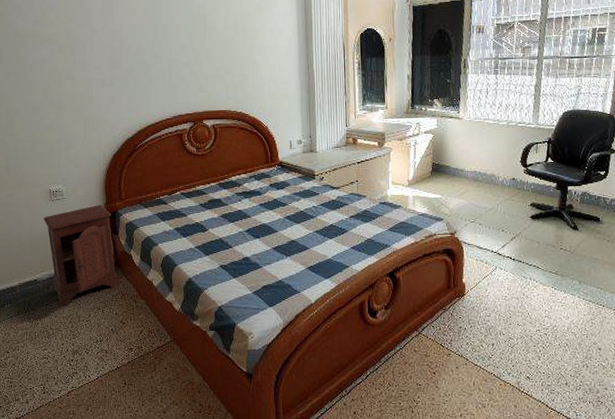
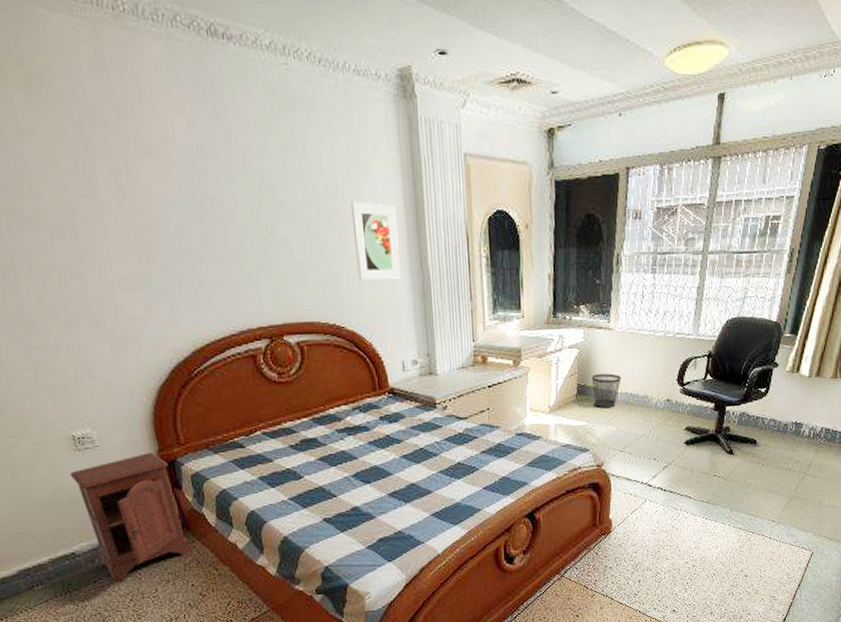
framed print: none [259,24,292,80] -> present [350,201,401,280]
wastebasket: none [444,155,470,184] -> present [591,373,621,409]

